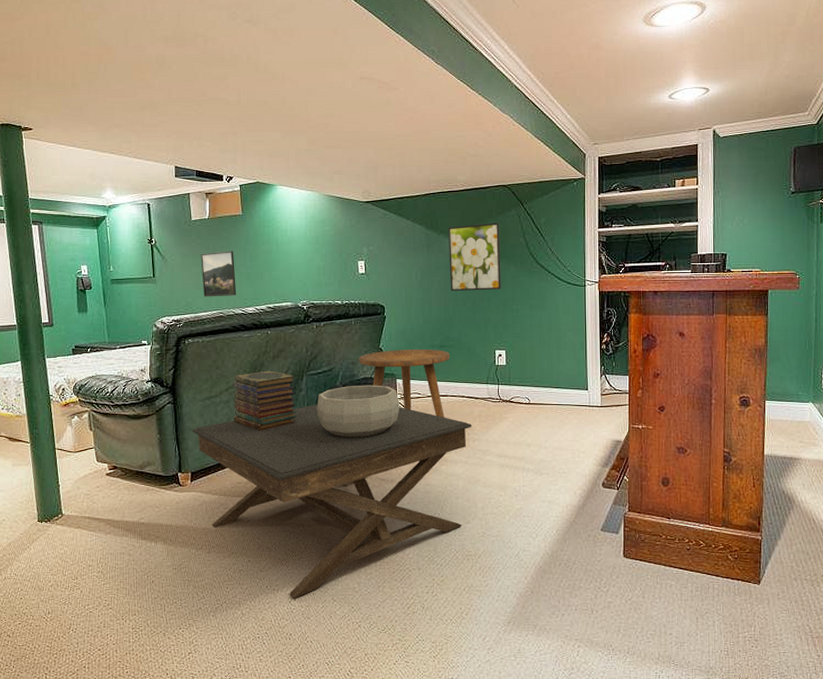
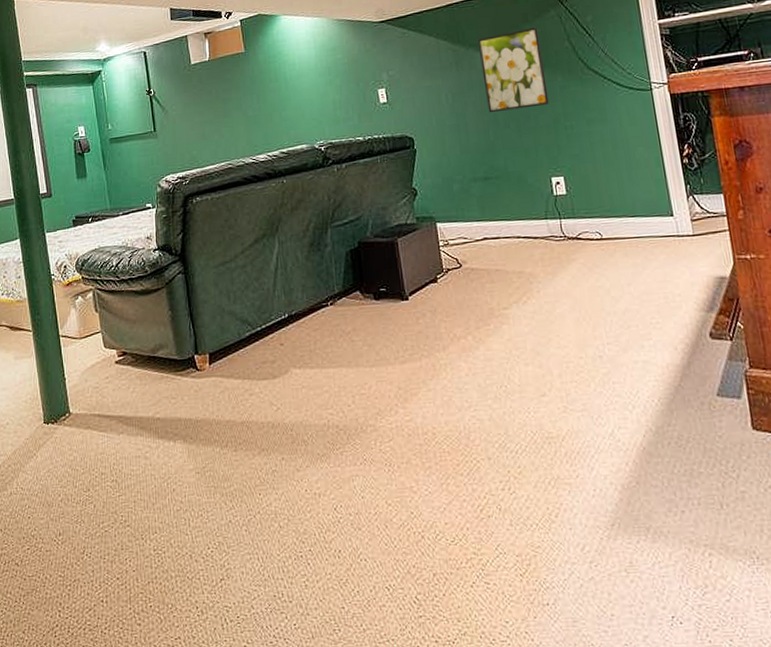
coffee table: present [192,404,472,599] -> none [207,256,537,505]
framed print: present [201,251,237,297] -> none [203,93,246,148]
book stack: present [233,370,296,431] -> none [248,225,324,298]
decorative bowl: present [317,385,399,438] -> none [346,232,444,299]
side table: present [359,349,449,418] -> none [390,183,499,266]

